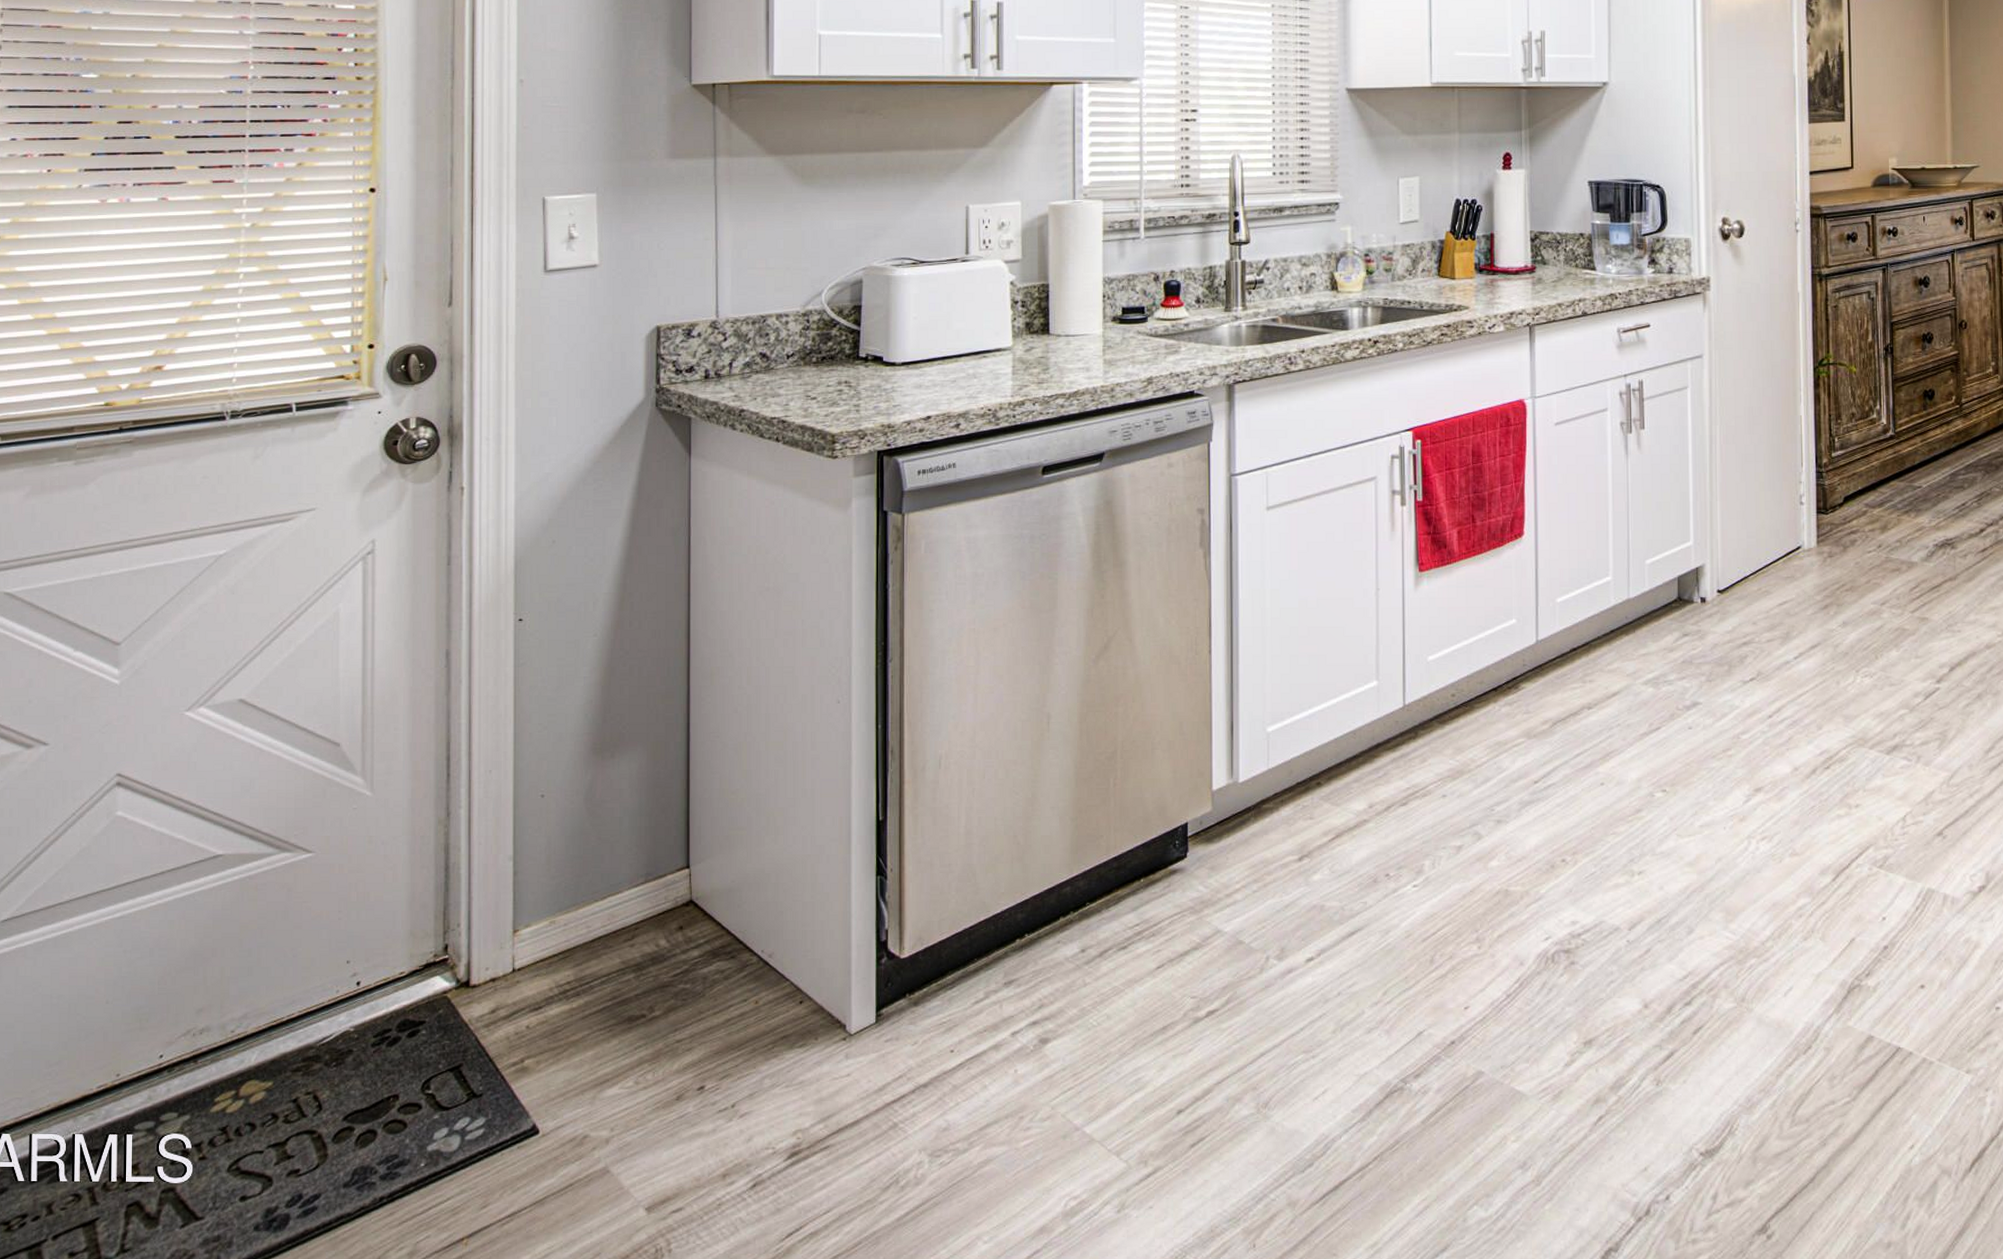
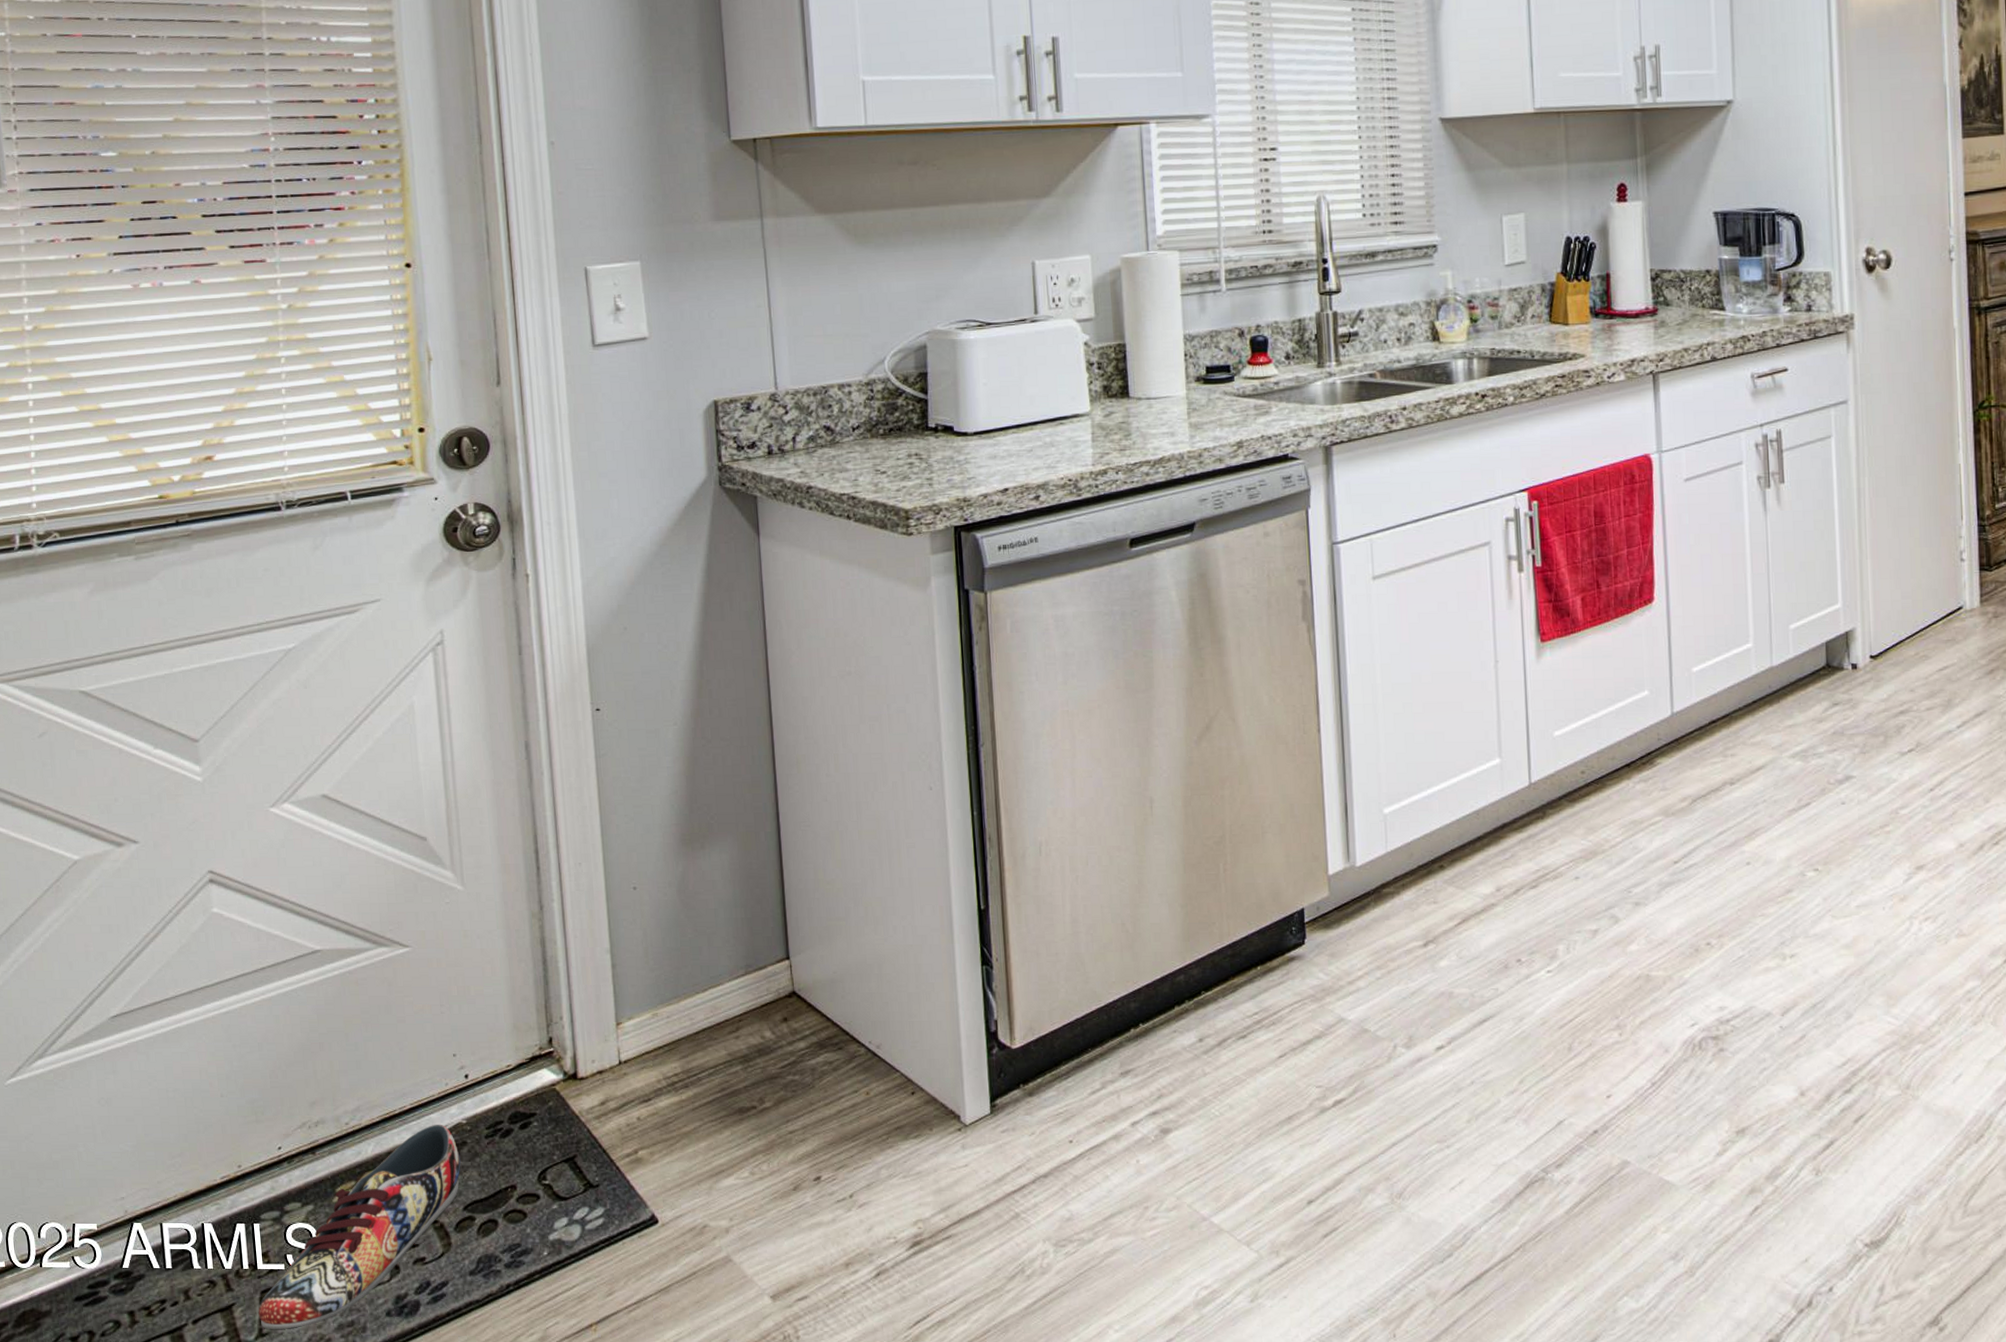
shoe: none [122,1032,345,1245] -> present [258,1124,461,1329]

